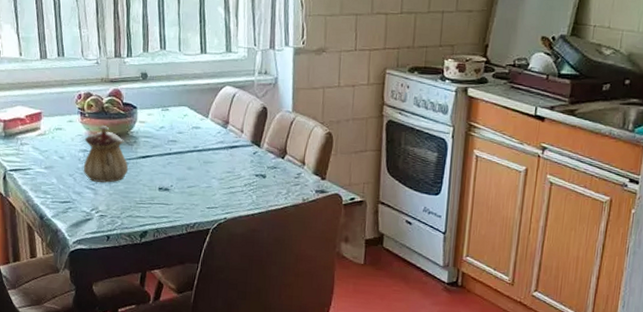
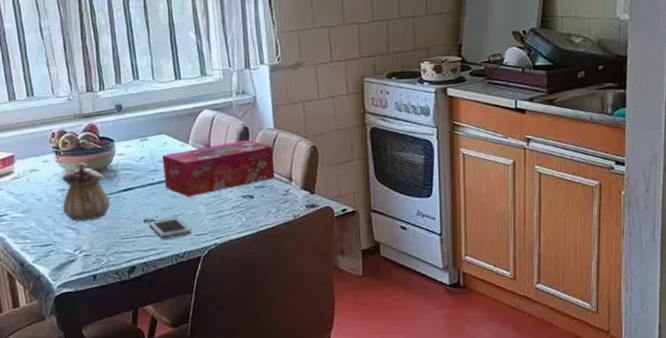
cell phone: none [163,188,203,208] -> present [149,217,191,239]
tissue box: none [181,119,289,170] -> present [162,139,275,197]

